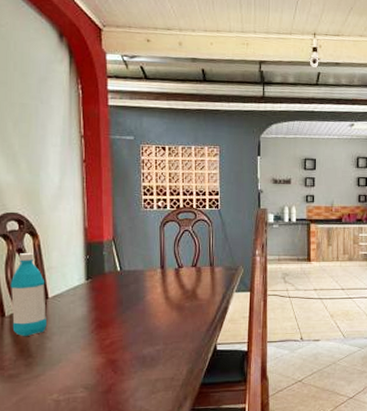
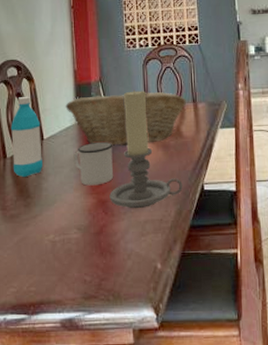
fruit basket: none [74,255,203,306] -> present [65,92,186,146]
mug: none [81,302,125,345] -> present [73,141,114,186]
candle holder: none [120,251,196,368] -> present [109,90,183,209]

